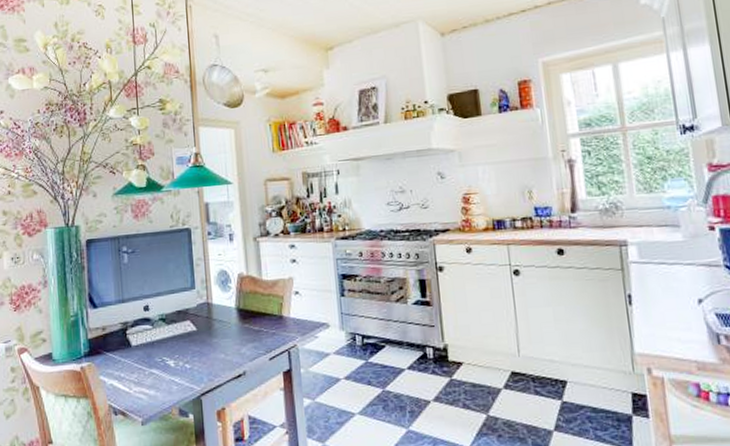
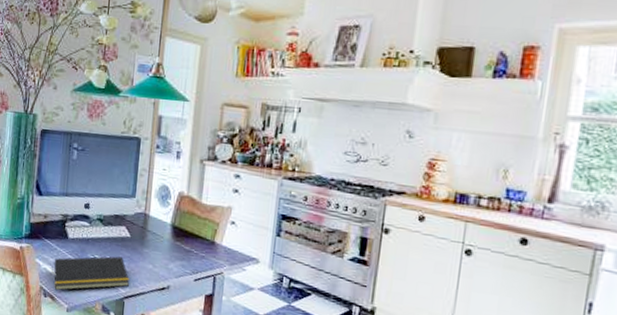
notepad: none [119,353,204,405] -> present [52,256,130,291]

